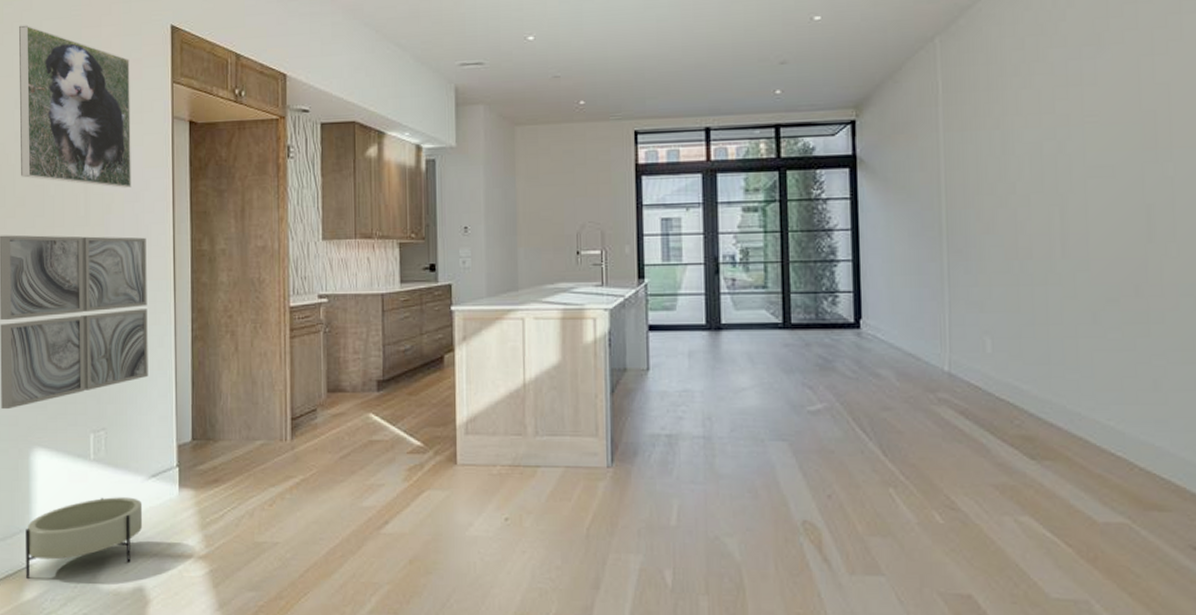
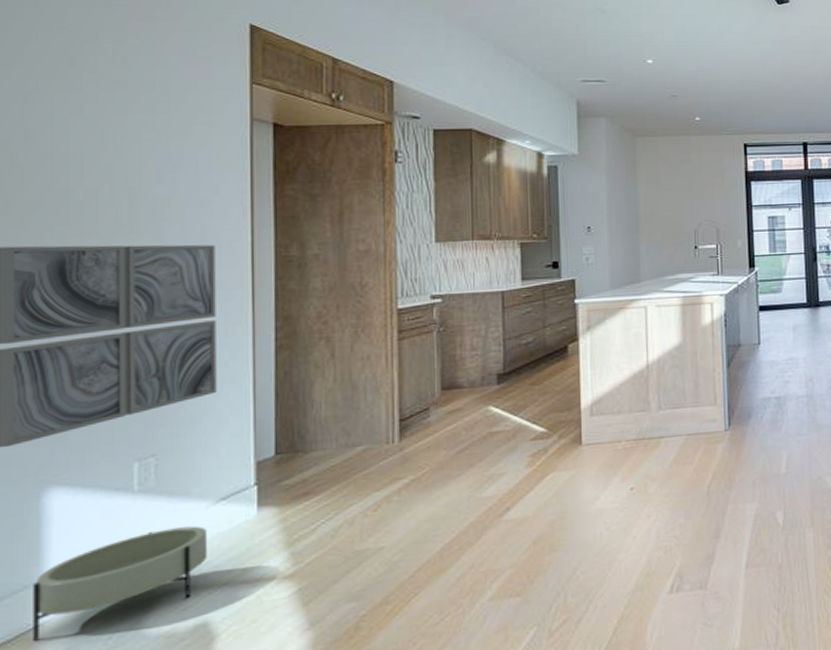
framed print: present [19,25,132,188] -> none [33,10,195,192]

